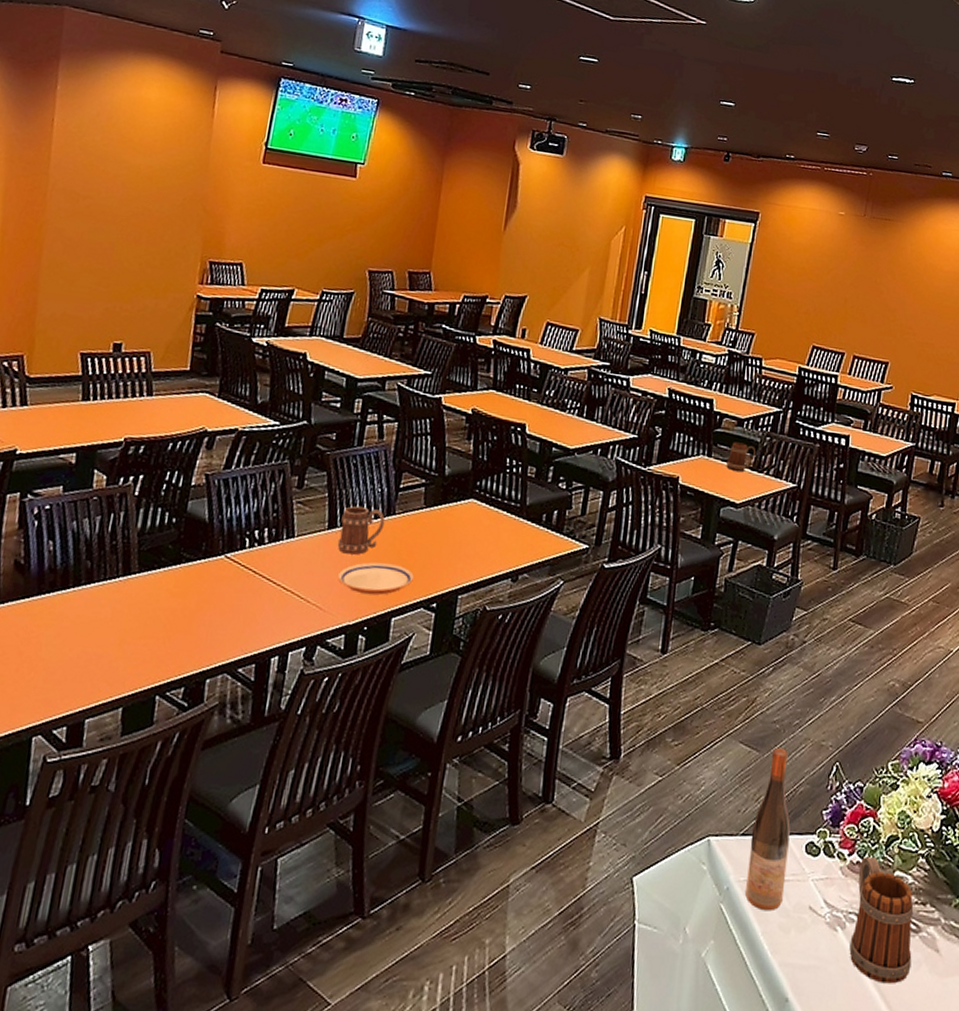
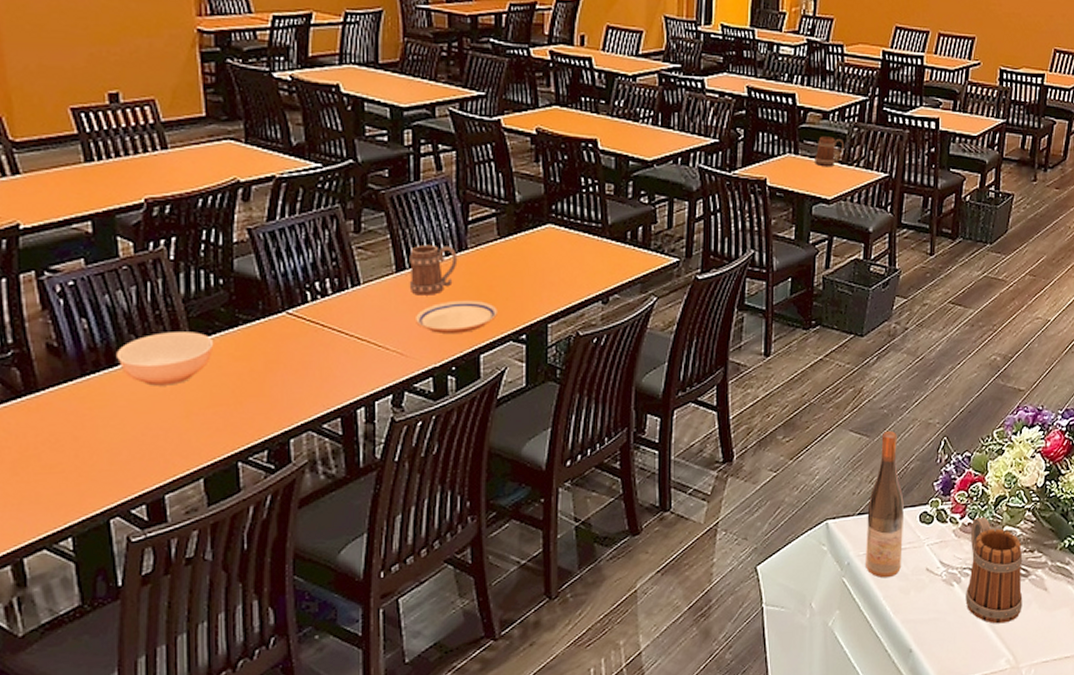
bowl: none [71,562,158,613] -> present [117,332,214,386]

